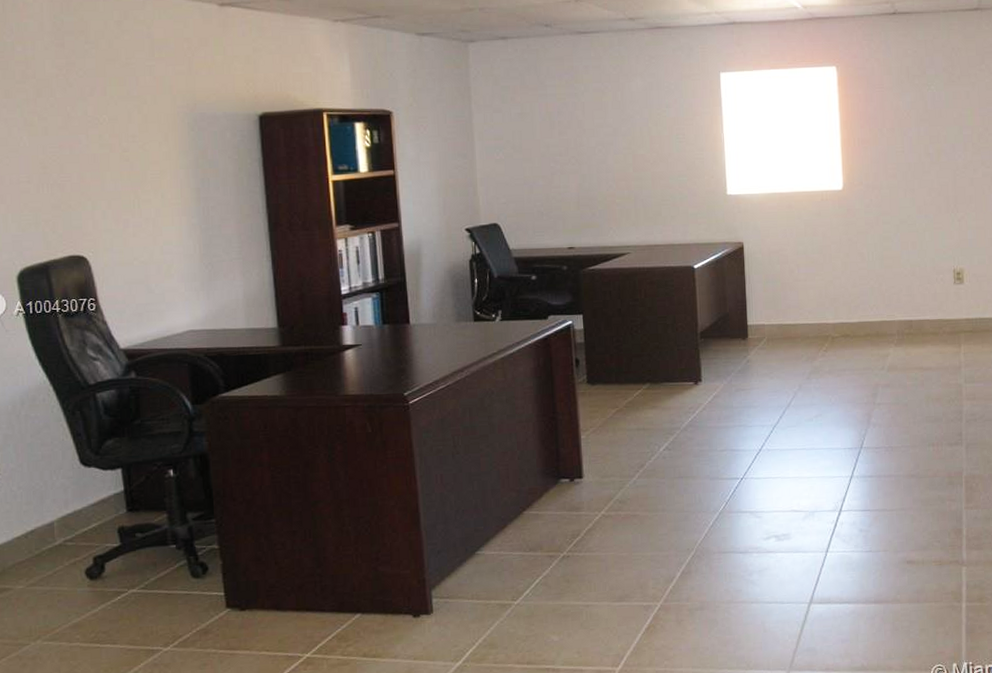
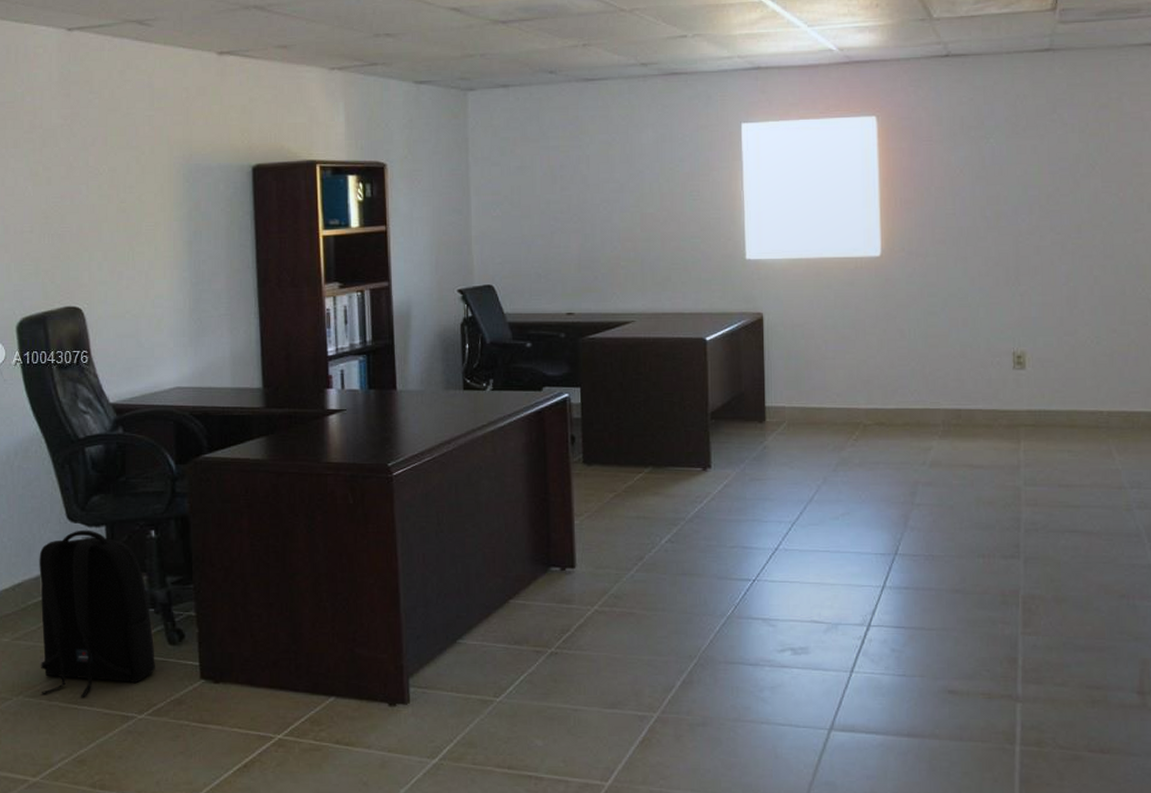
backpack: none [52,473,179,637] -> present [39,530,155,697]

